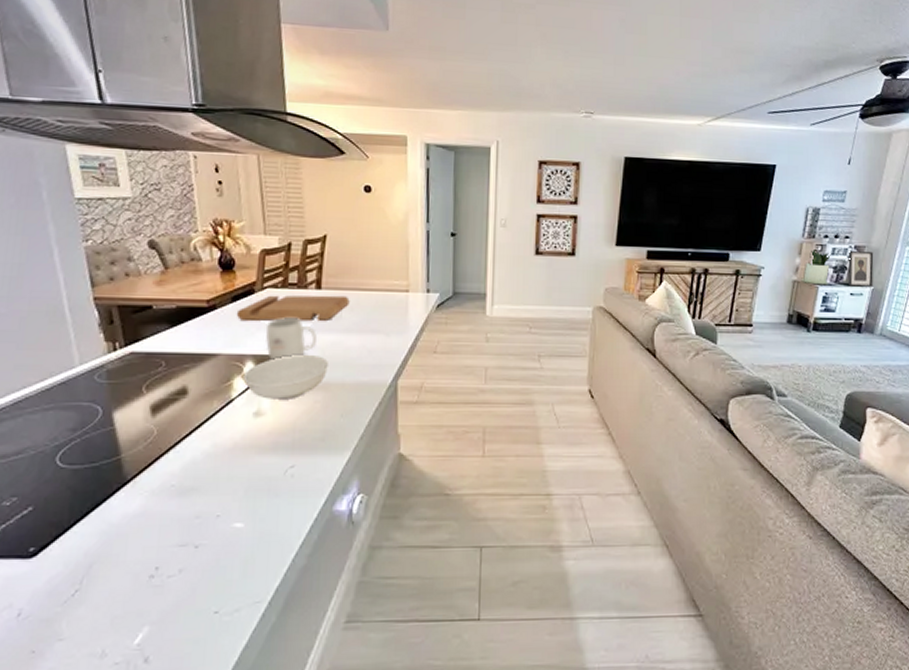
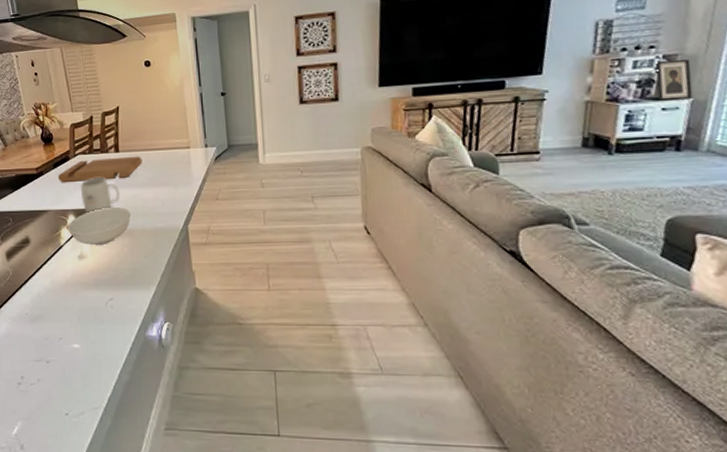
planter: present [801,250,831,285] -> none [595,65,632,104]

